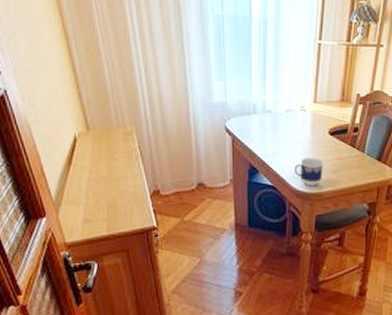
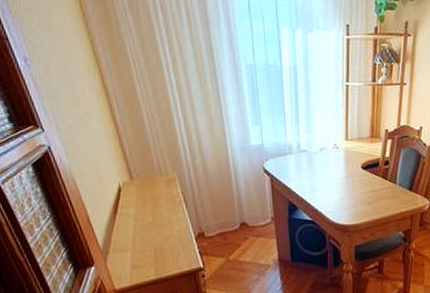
cup: present [294,157,324,187] -> none [331,191,360,219]

